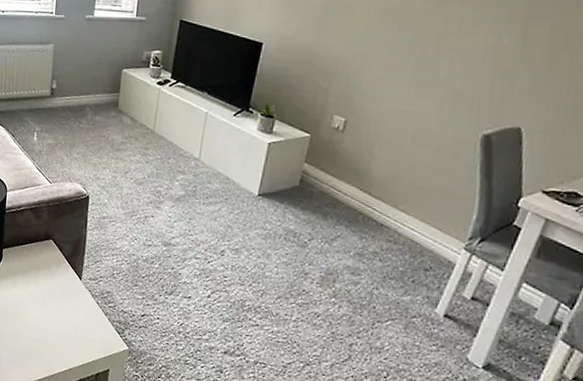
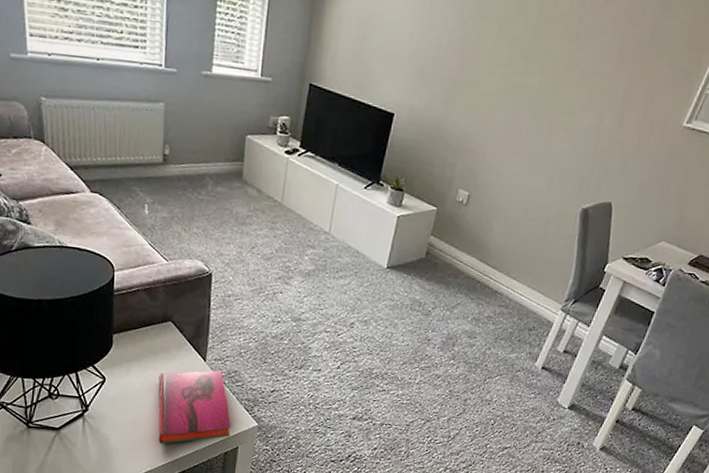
hardback book: none [37,288,103,359] -> present [158,370,231,445]

